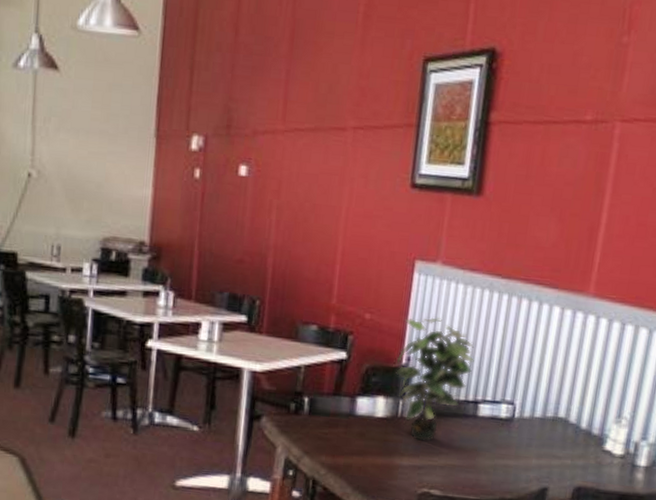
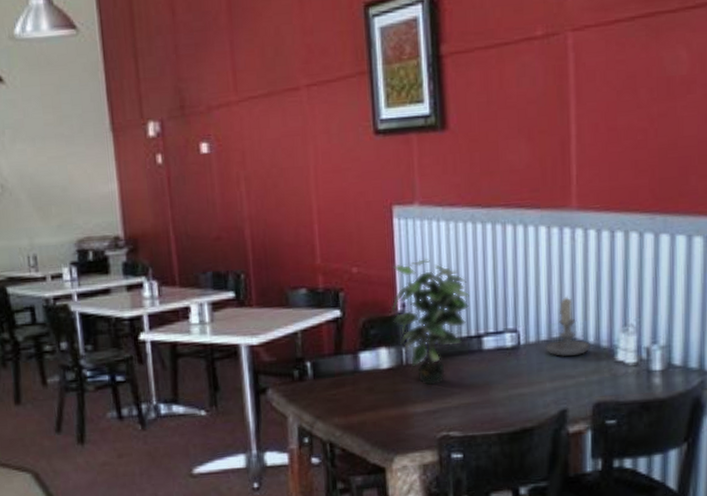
candle: none [538,378,583,438] -> present [545,296,591,357]

